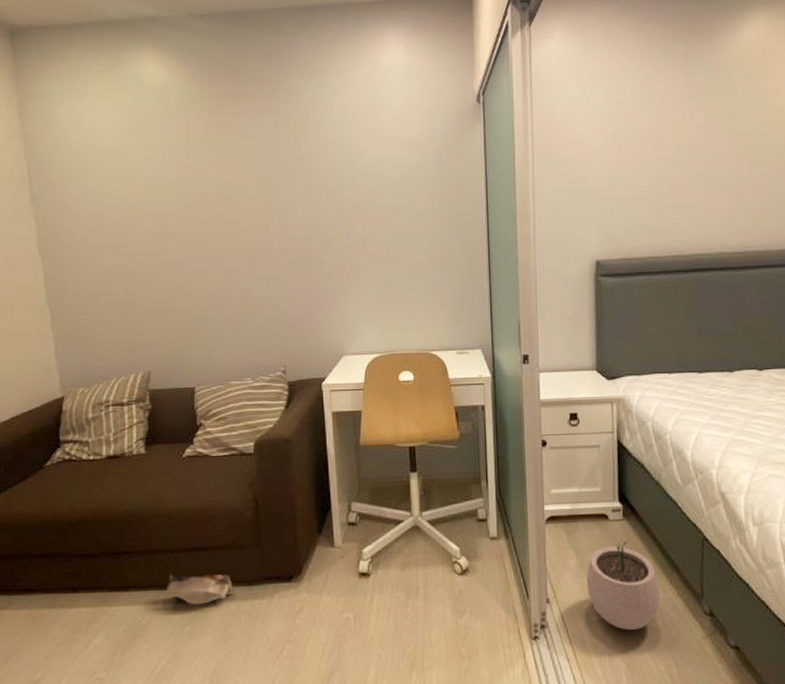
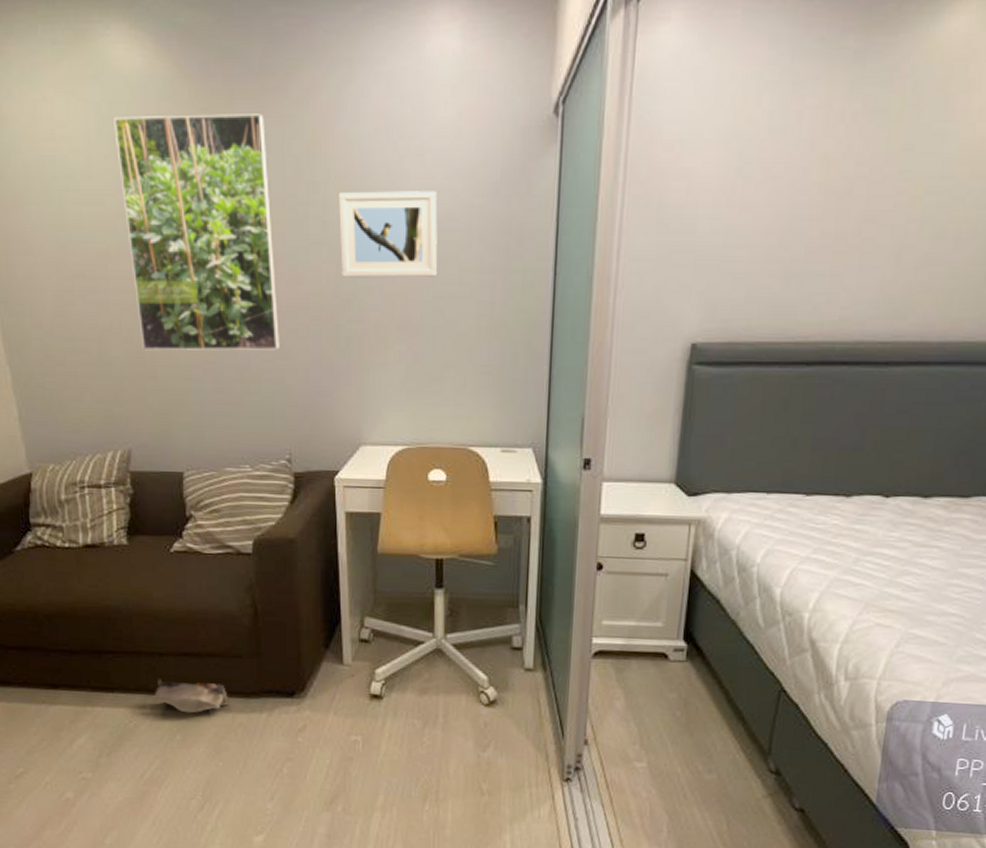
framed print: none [144,109,275,290] -> present [114,114,279,351]
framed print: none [319,159,398,225] -> present [339,191,438,278]
plant pot: present [586,541,660,630] -> none [633,684,720,782]

